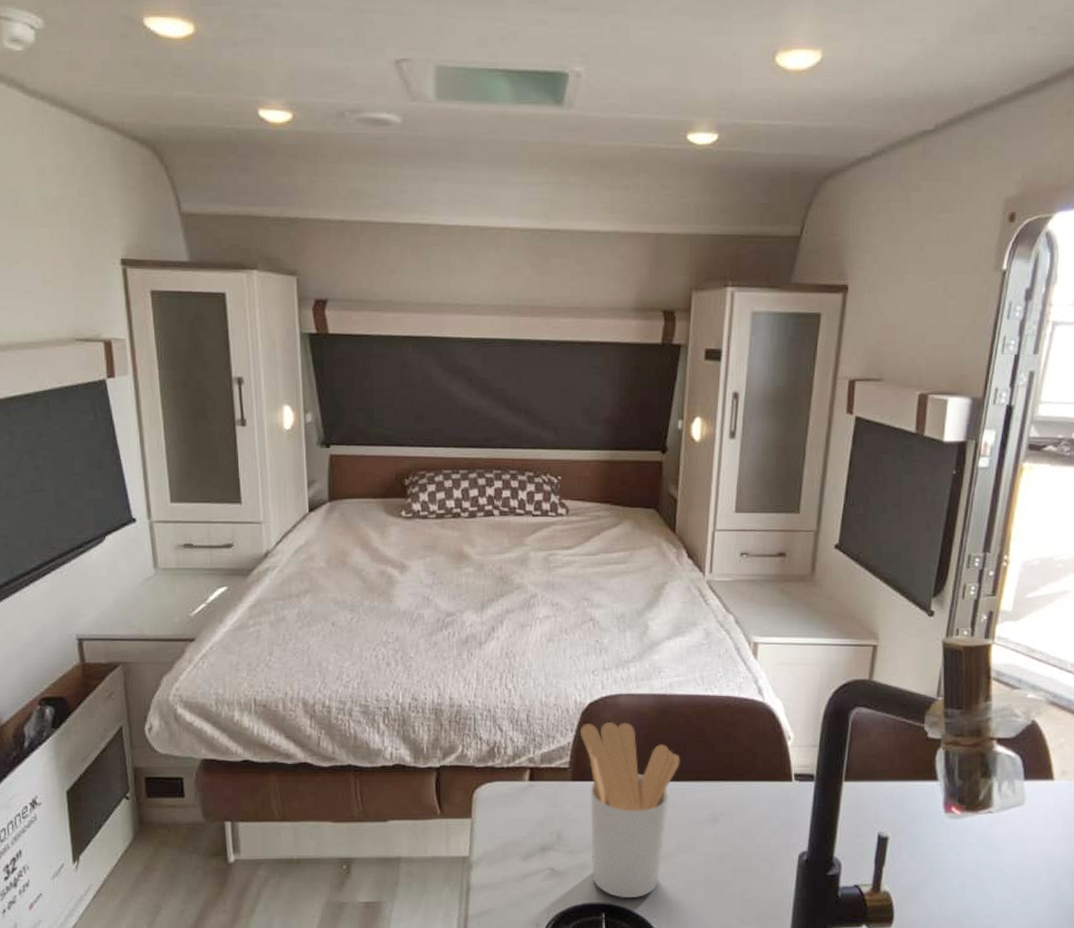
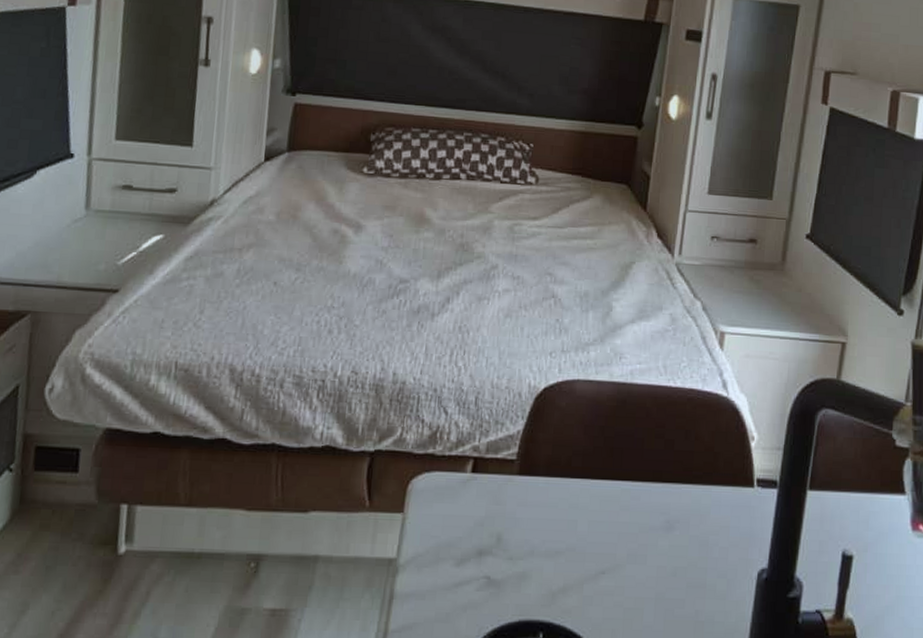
utensil holder: present [579,721,680,899] -> none [531,409,637,616]

